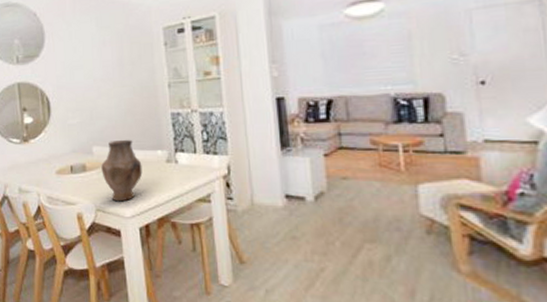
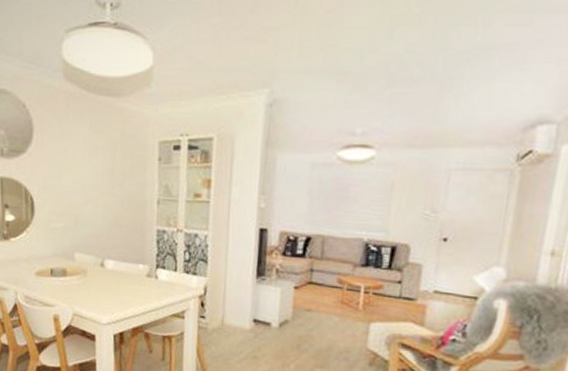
vase: present [101,139,143,202] -> none [82,249,123,309]

